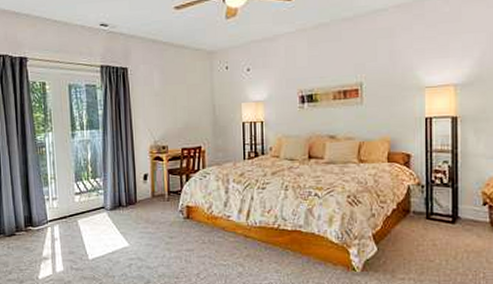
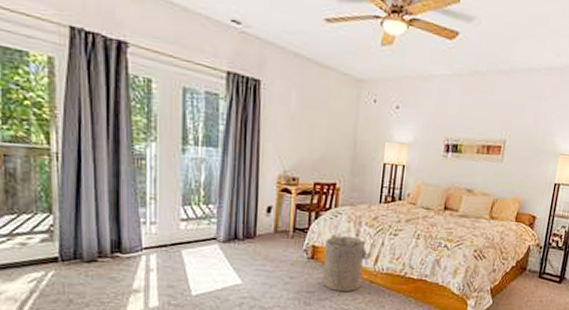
laundry hamper: none [198,194,243,248] -> present [323,235,372,292]

